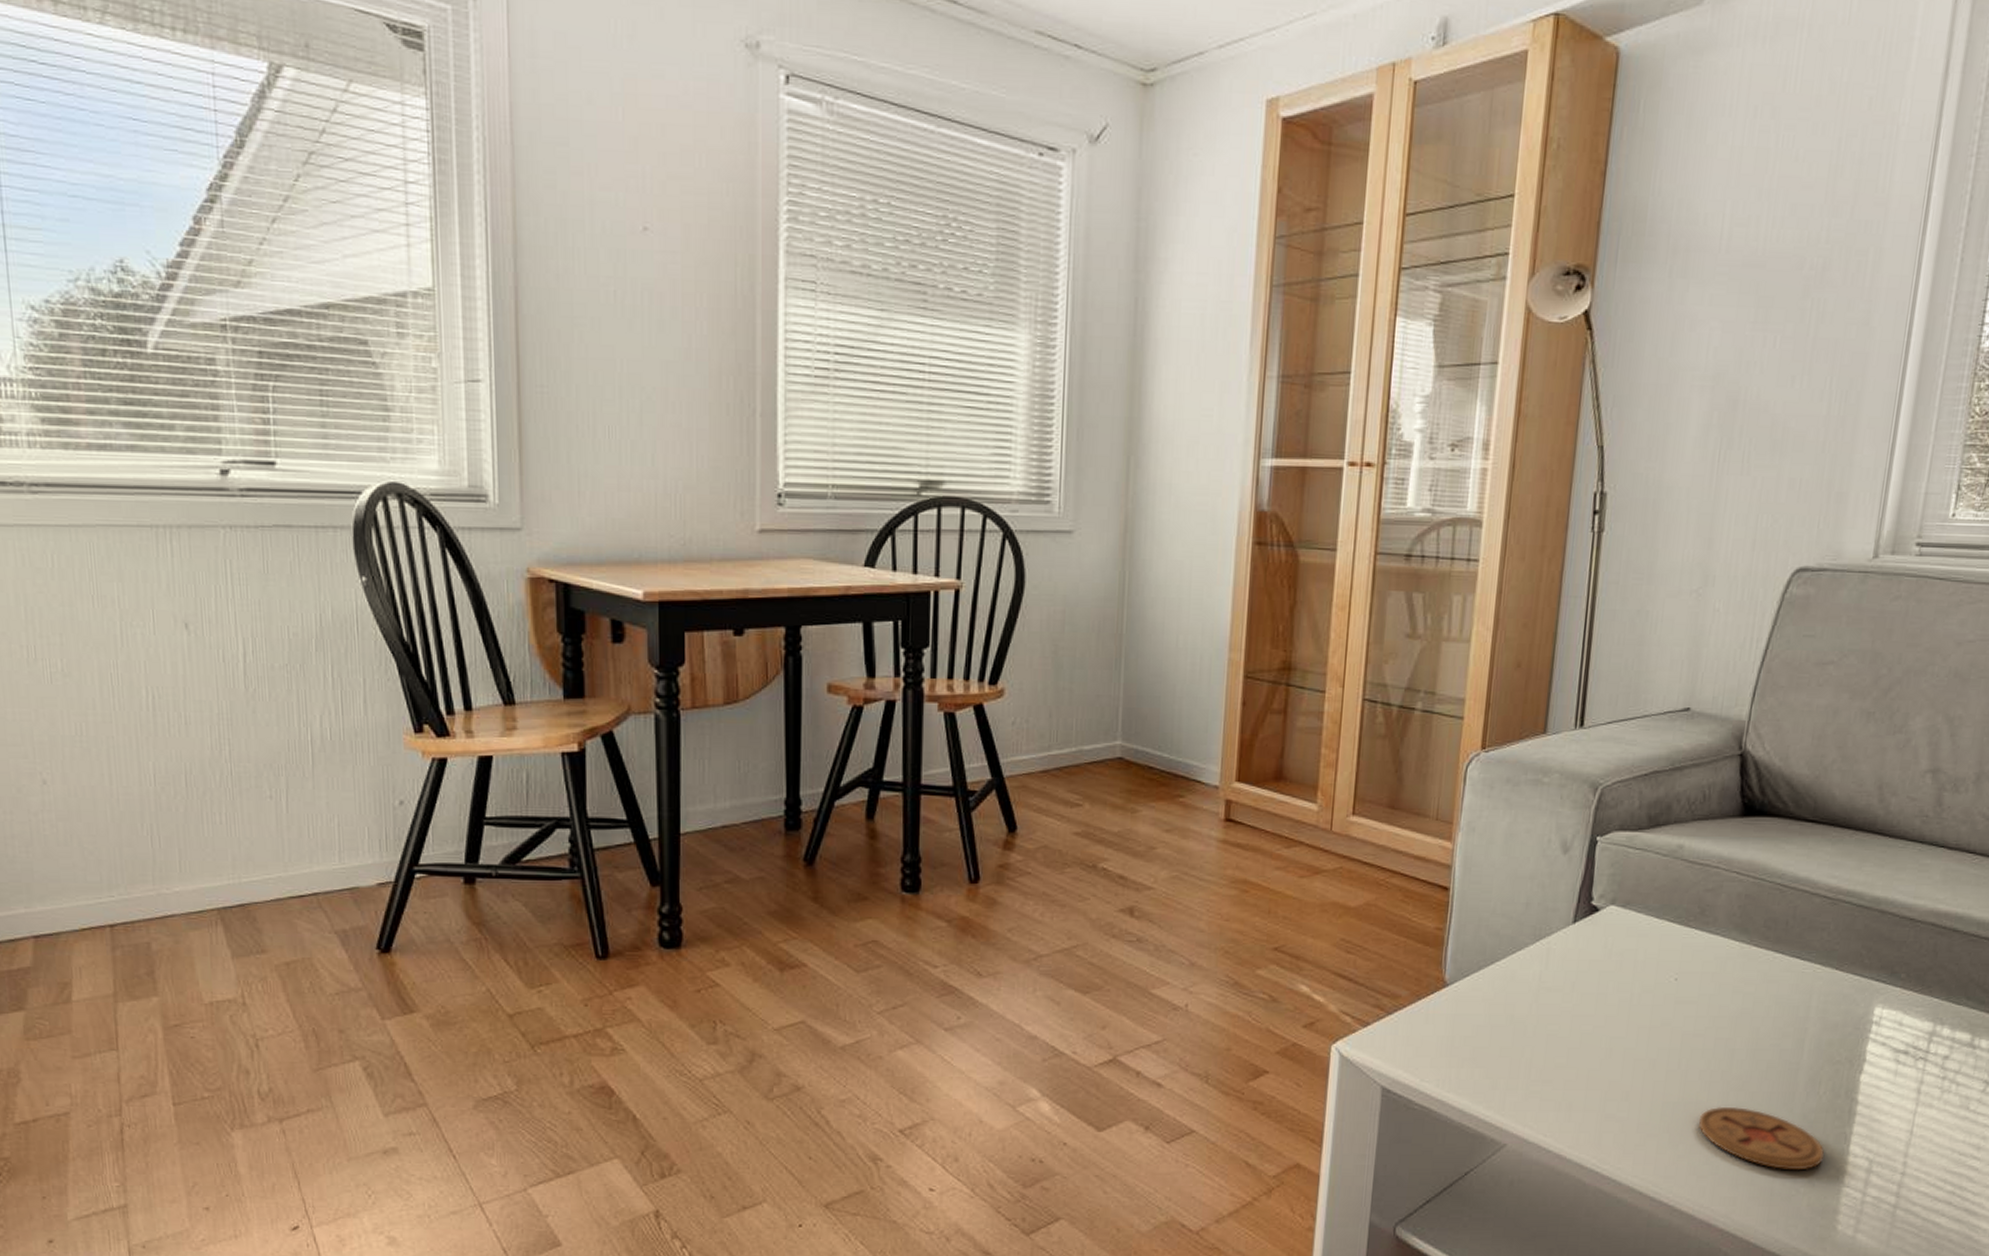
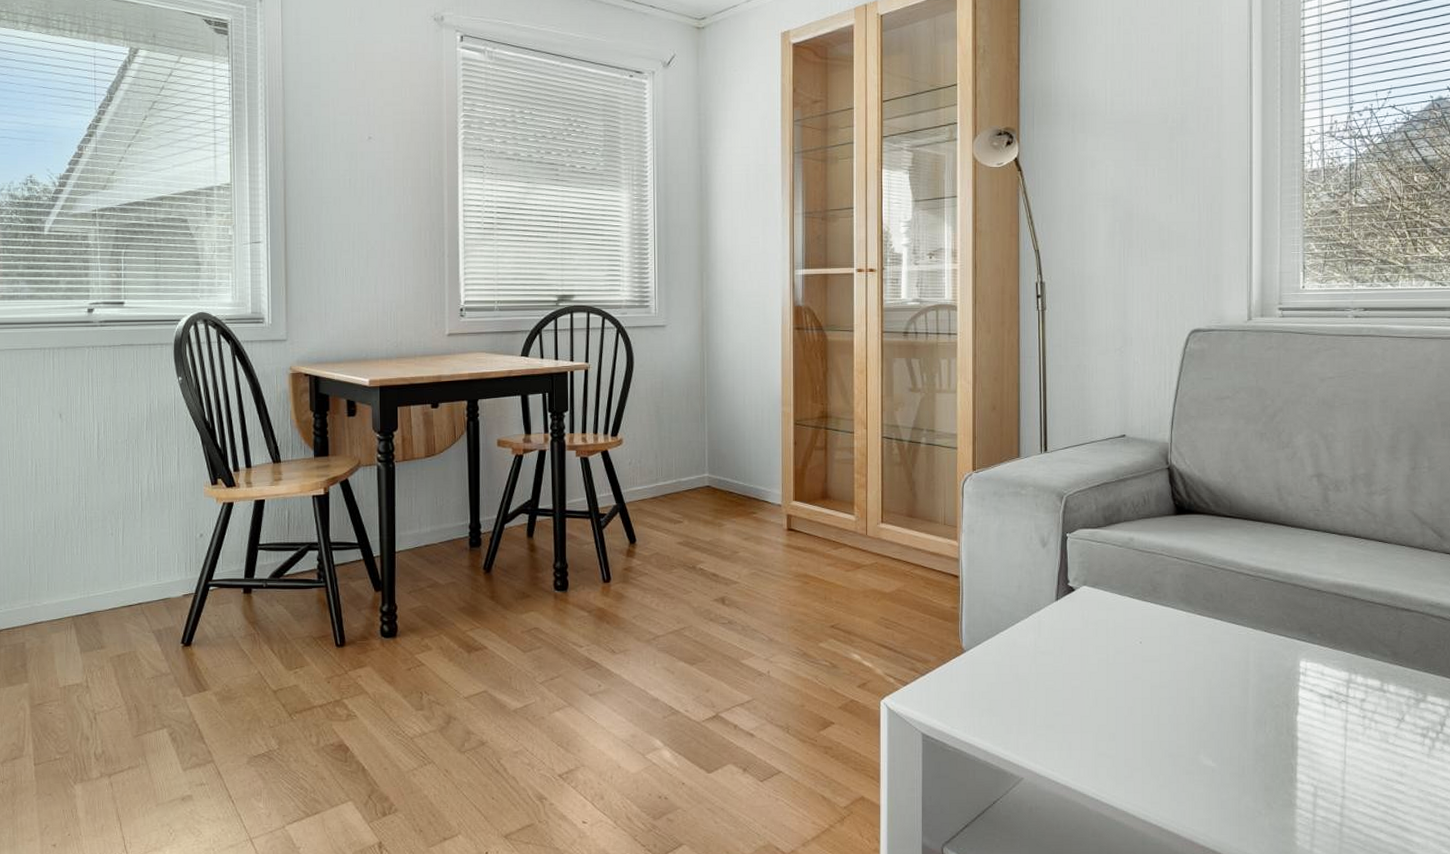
coaster: present [1698,1106,1824,1171] -> none [1172,743,1276,796]

